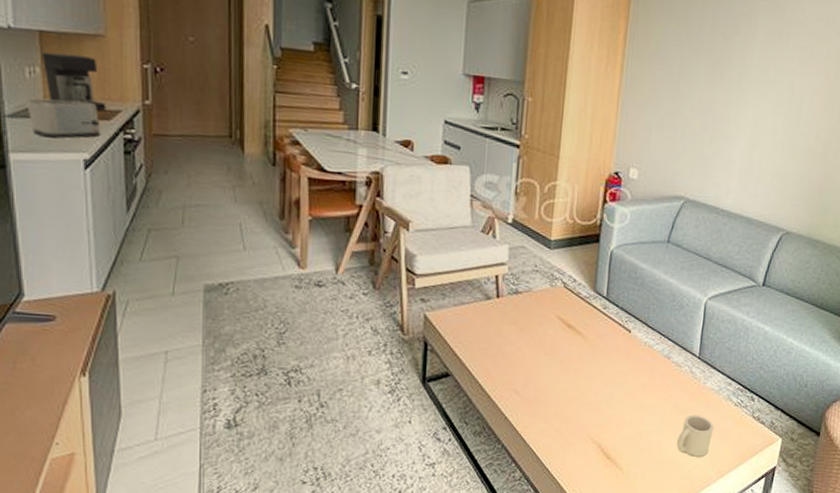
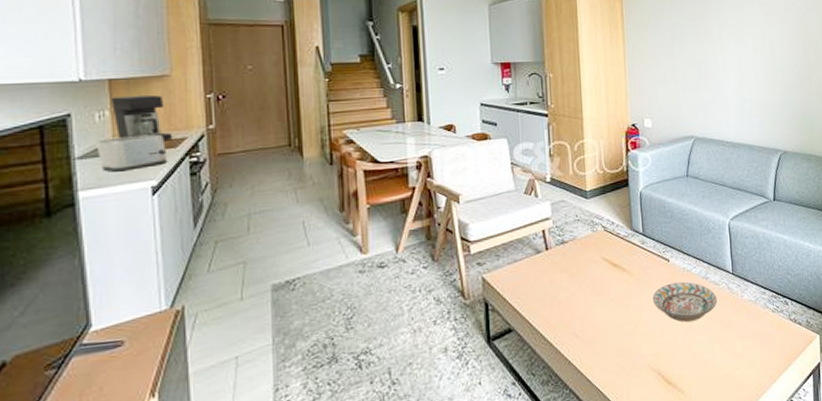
decorative bowl: none [605,356,677,400] -> present [653,282,718,322]
mug: present [677,414,714,457] -> none [728,326,759,367]

